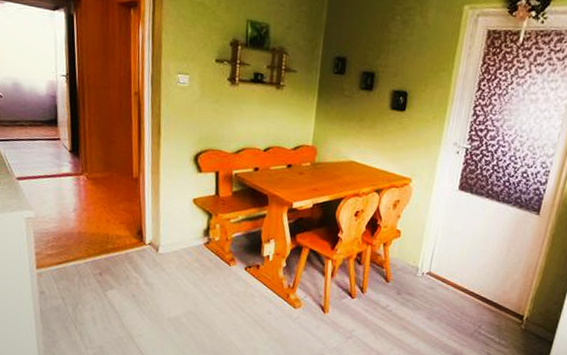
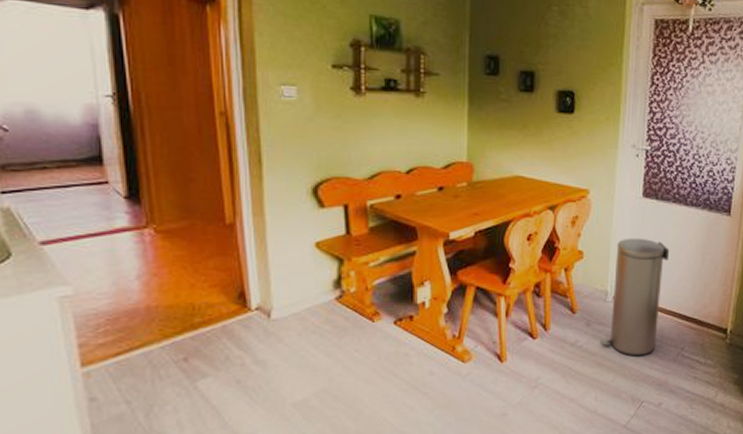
pedal bin: none [407,224,478,328] -> present [600,238,670,357]

